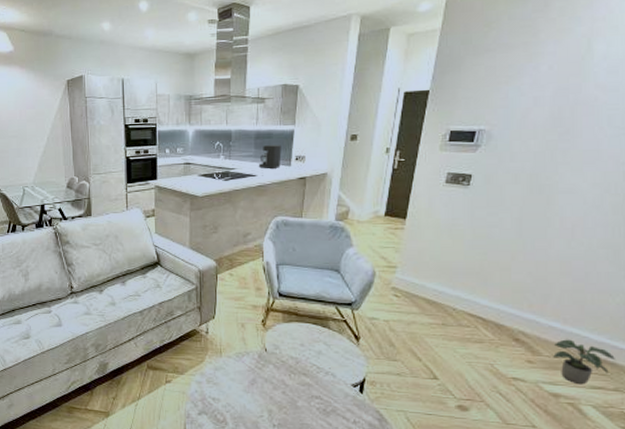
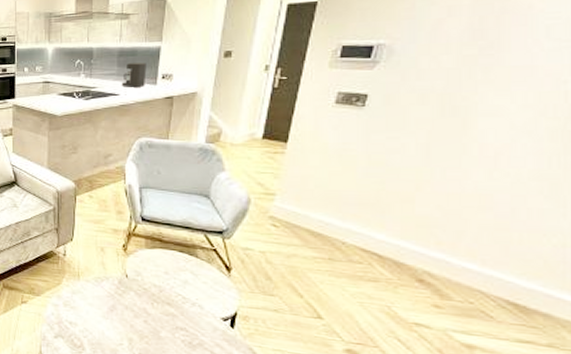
potted plant: present [553,339,615,385] -> none [467,283,549,337]

